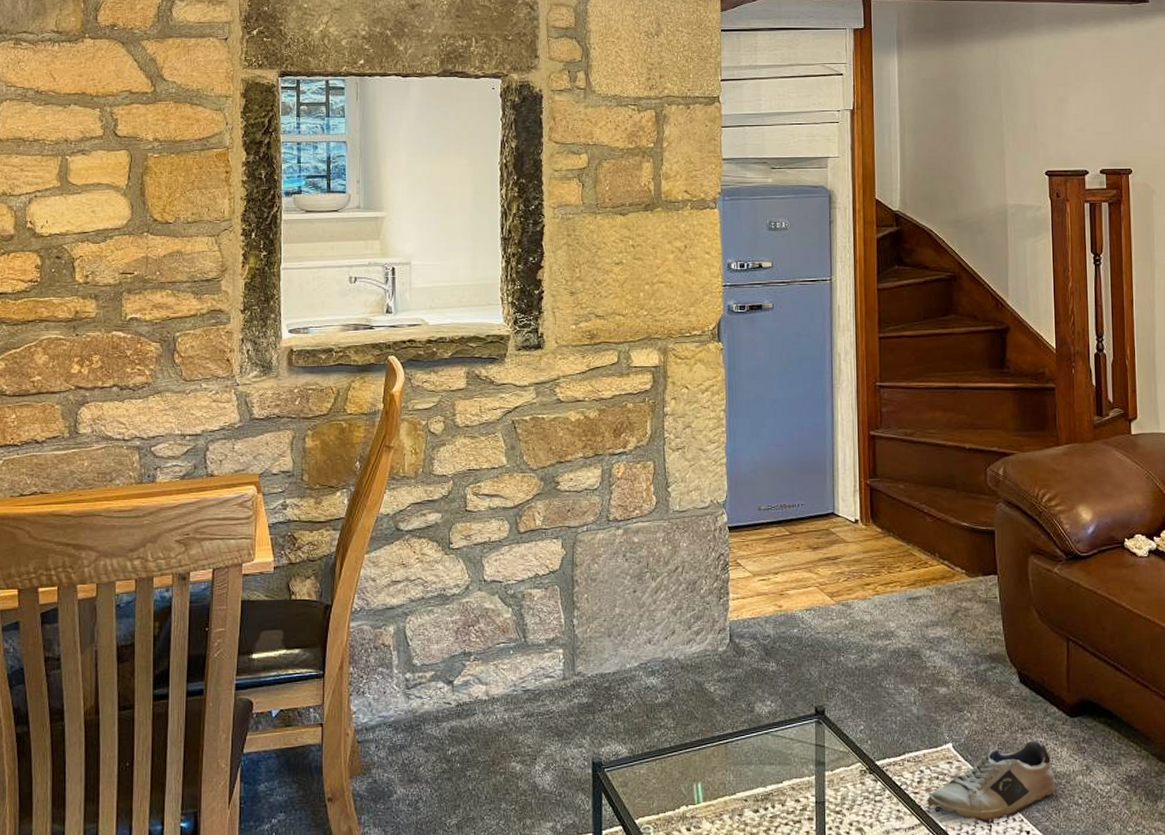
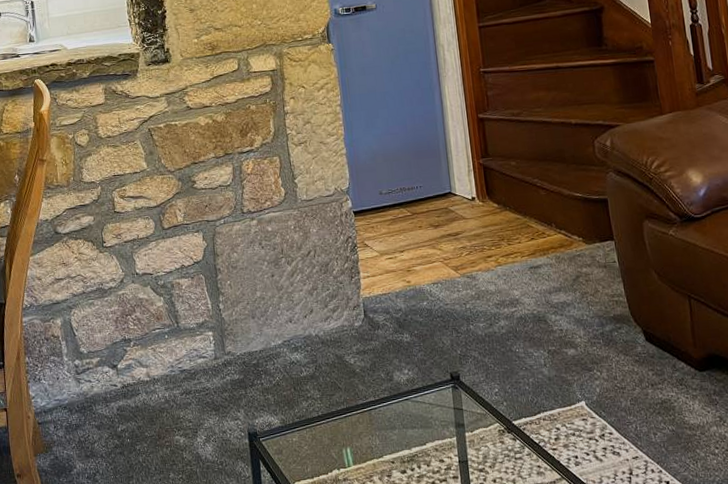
shoe: present [926,740,1058,825] -> none [565,395,694,477]

